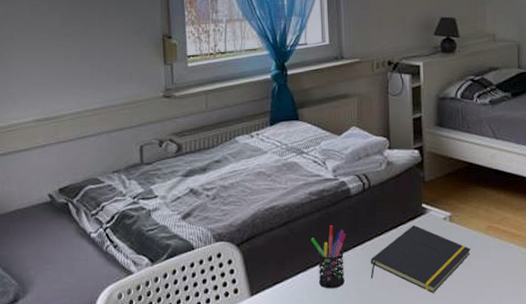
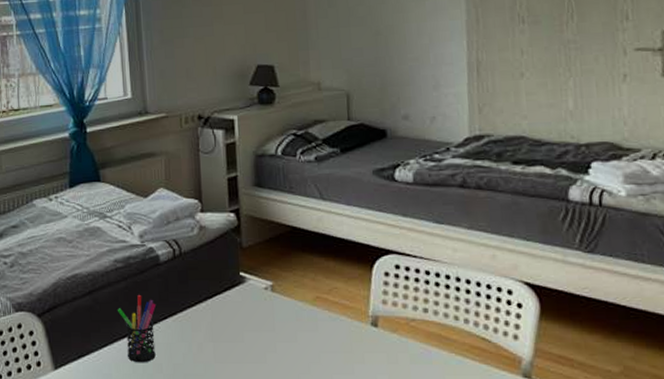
notepad: present [370,224,471,293] -> none [184,294,296,369]

